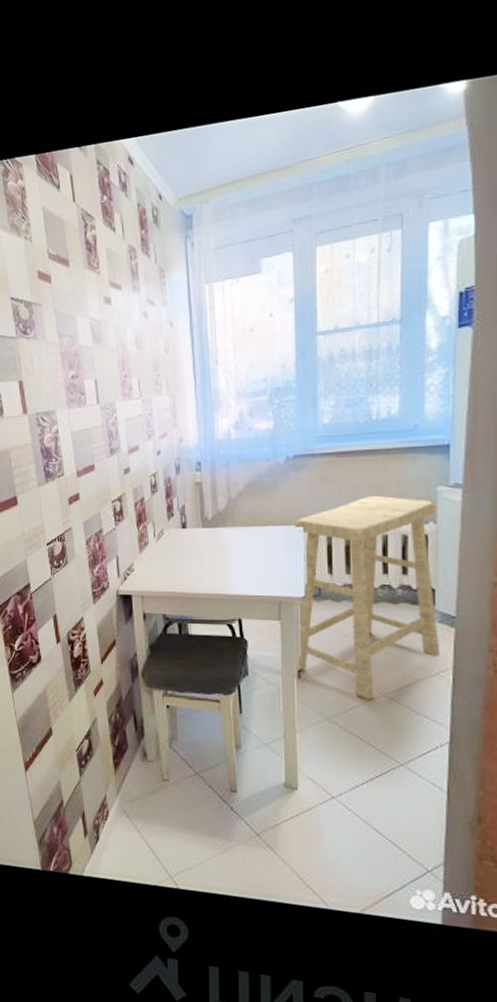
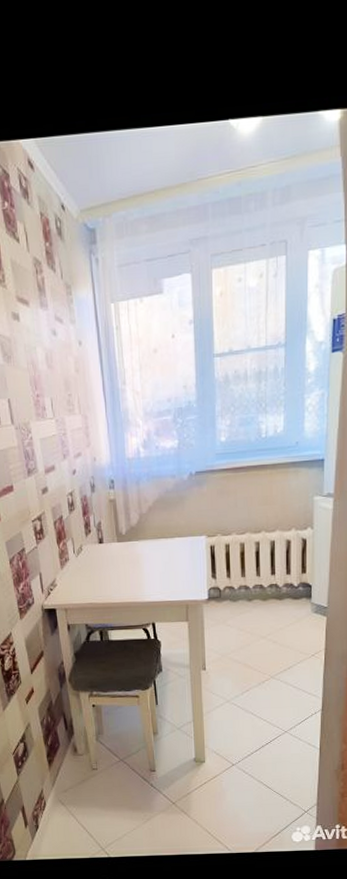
stool: present [294,495,441,700] -> none [198,506,316,683]

